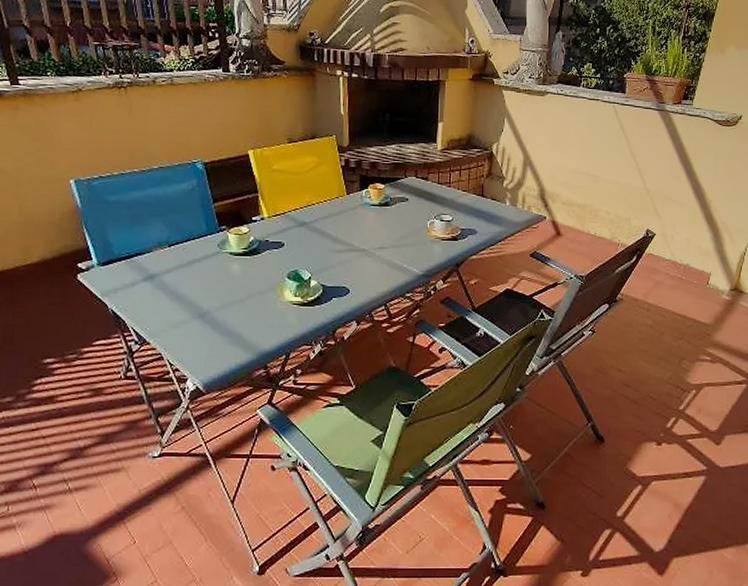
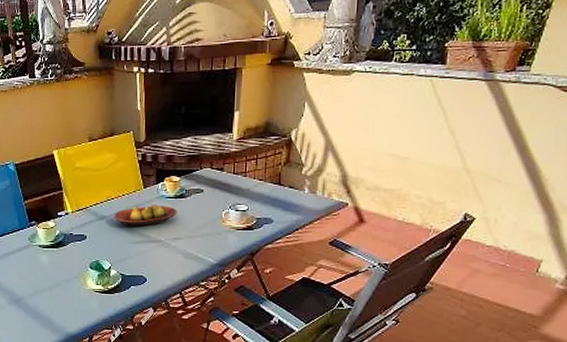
fruit bowl: none [314,211,382,236] -> present [113,203,177,228]

